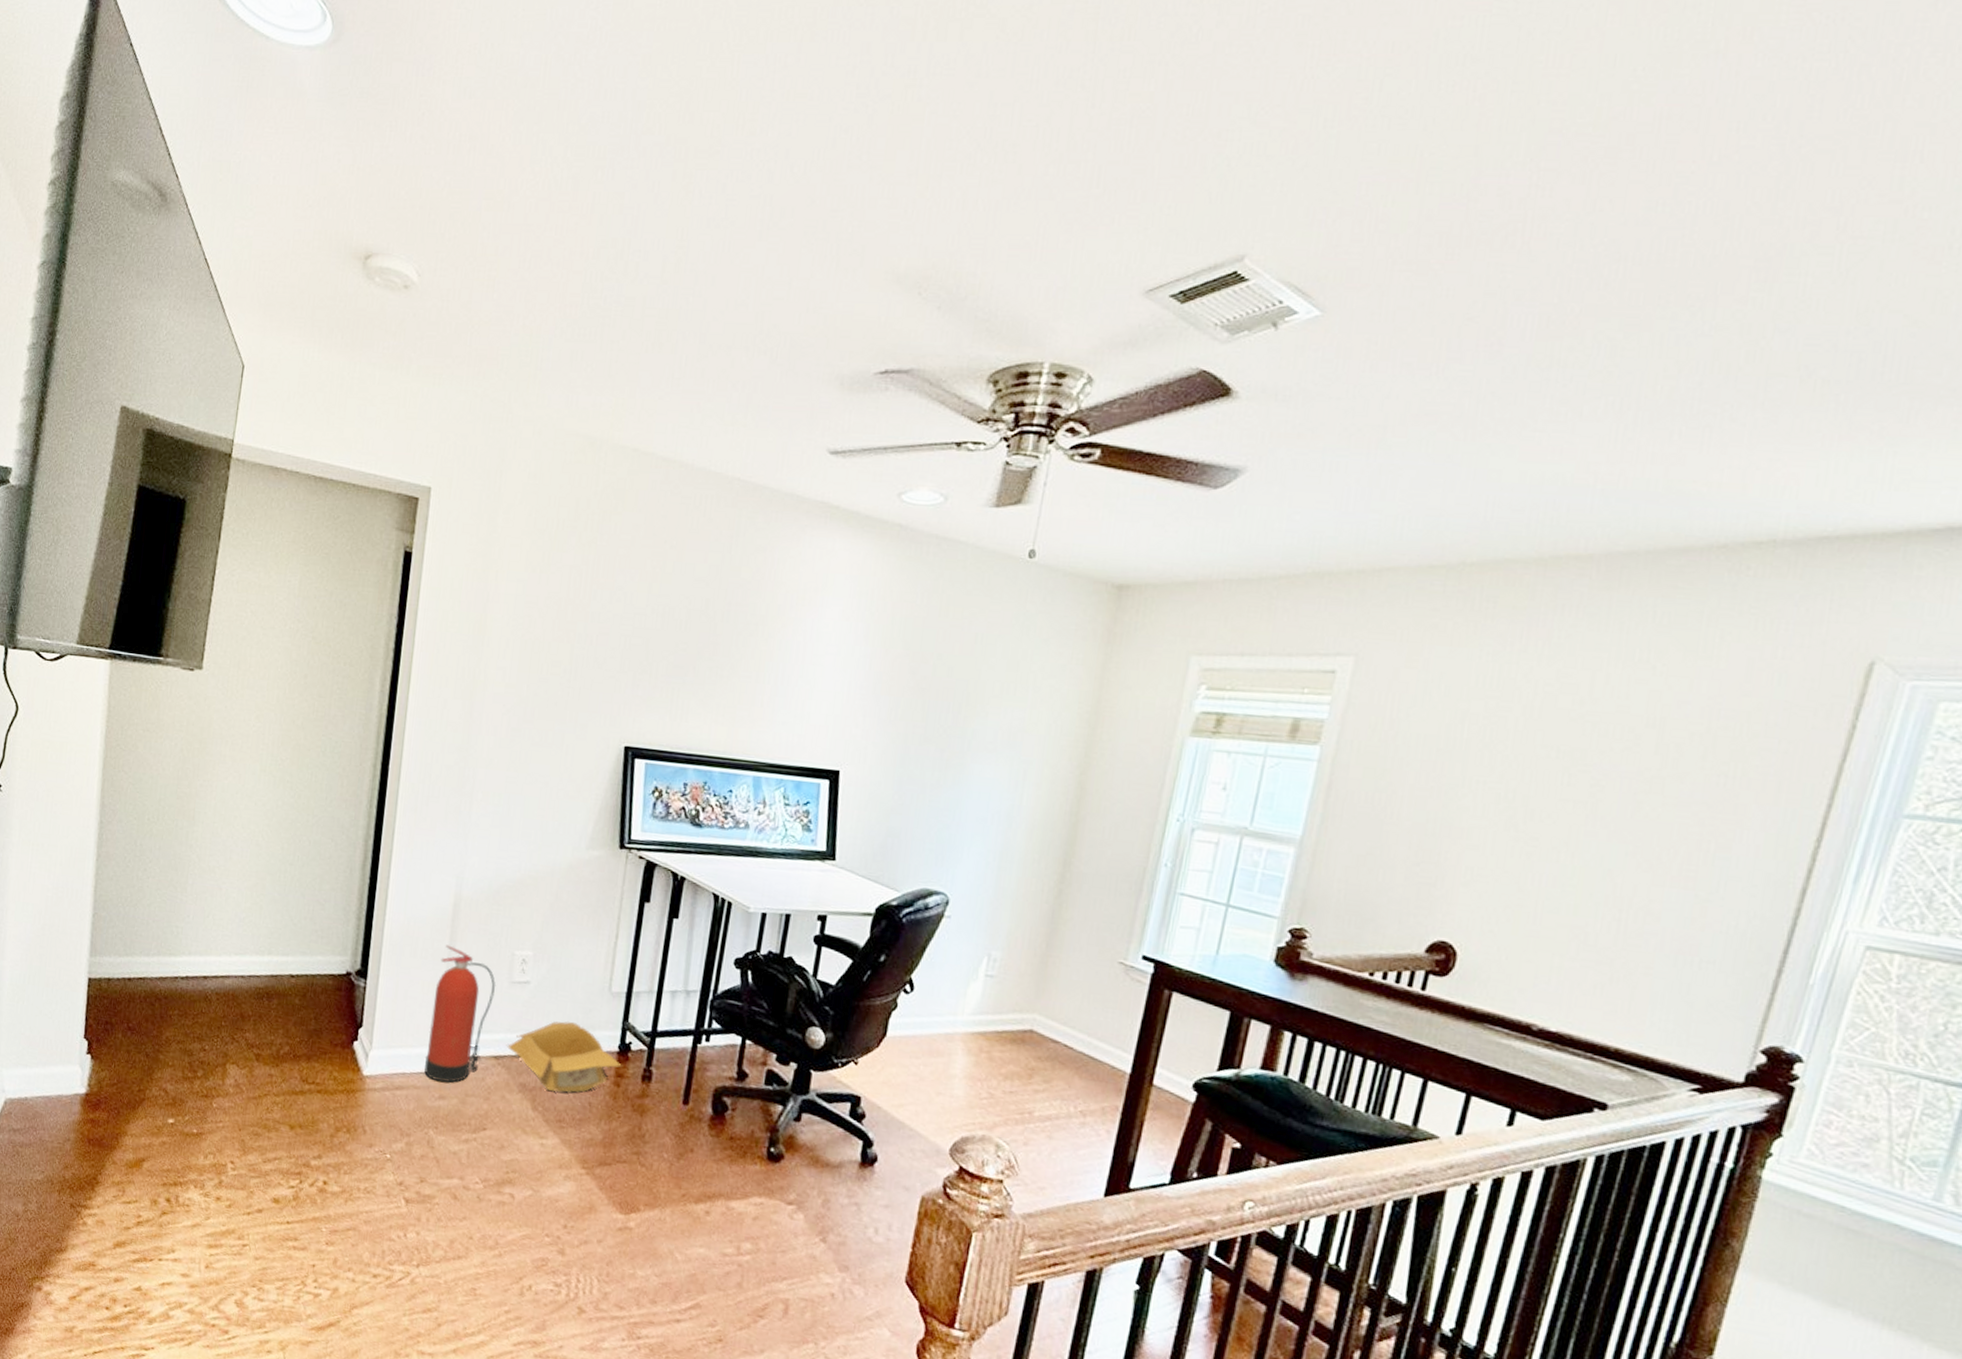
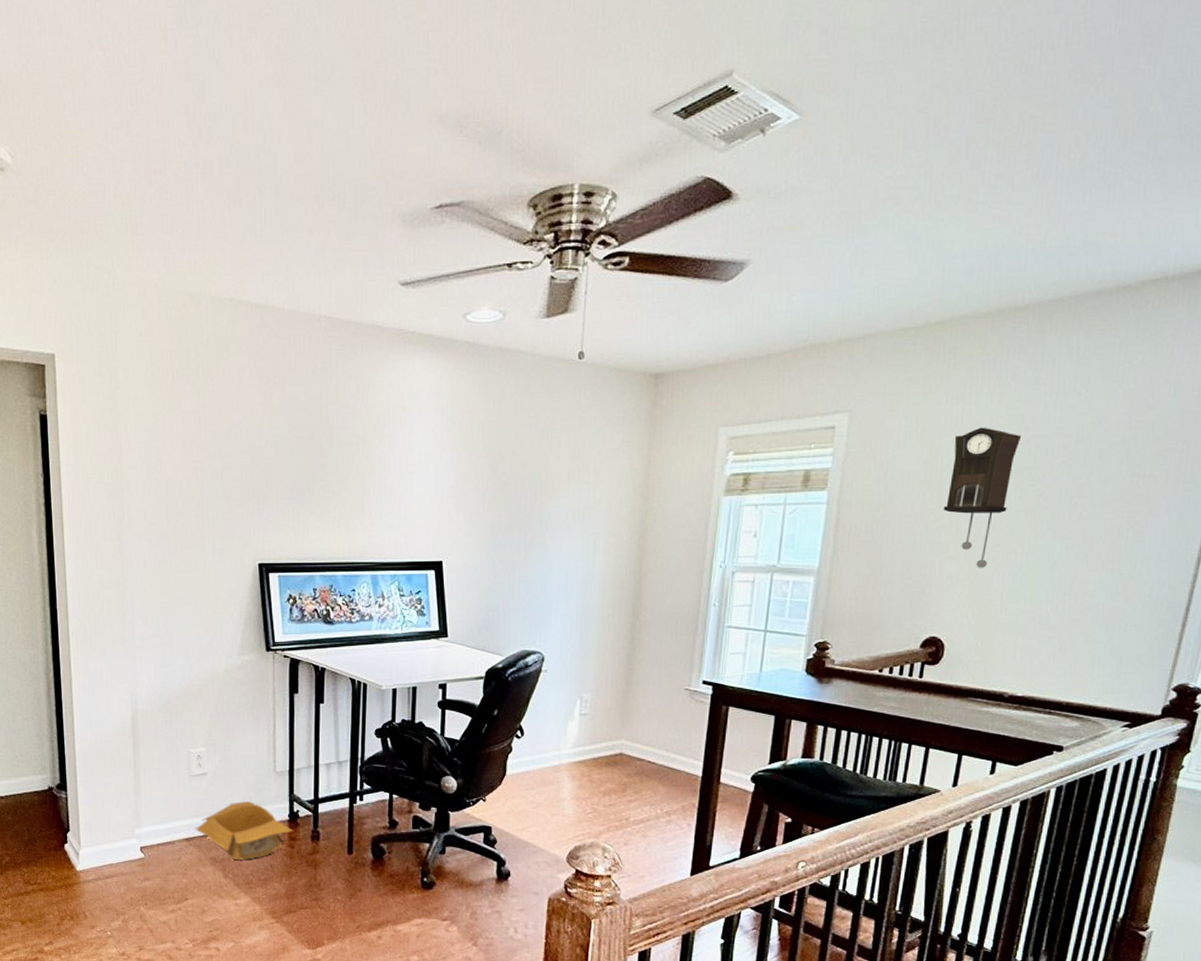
fire extinguisher: present [424,945,496,1083] -> none [127,752,179,866]
pendulum clock: none [1466,693,1575,865] -> present [943,427,1022,568]

